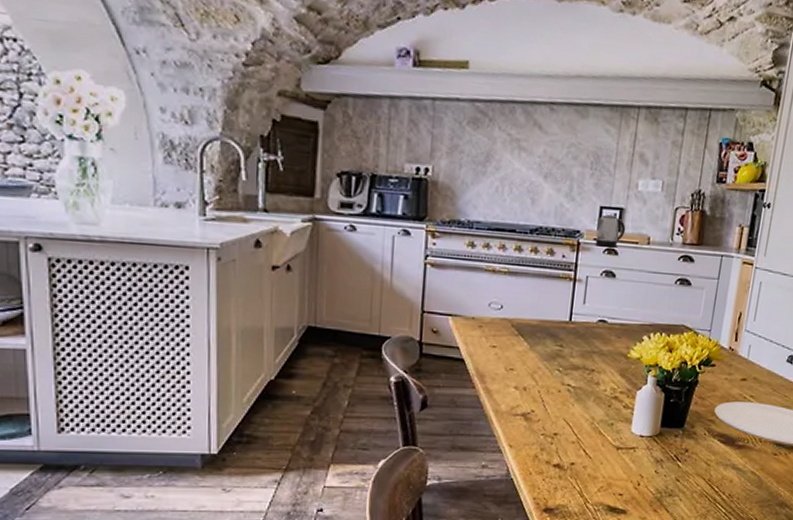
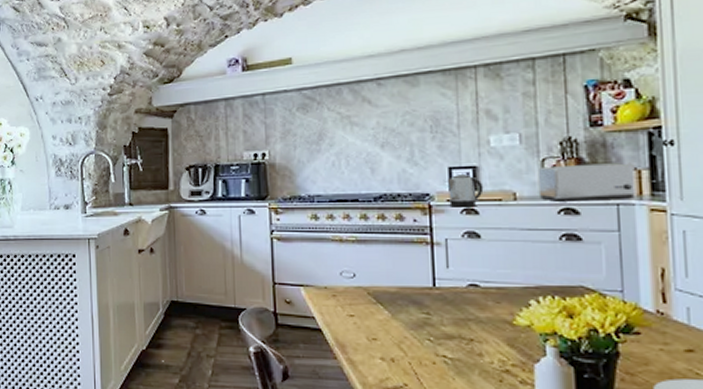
toaster: none [668,215,740,252] -> present [539,163,636,202]

